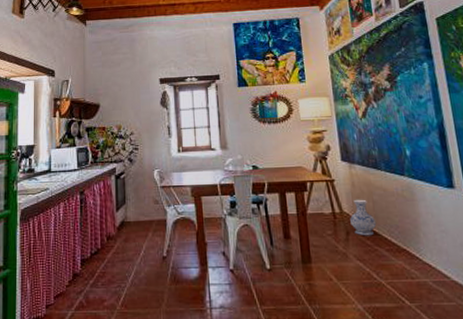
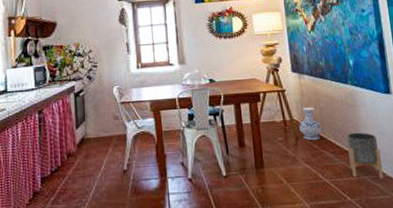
planter: none [404,229,449,284] -> present [346,132,384,179]

